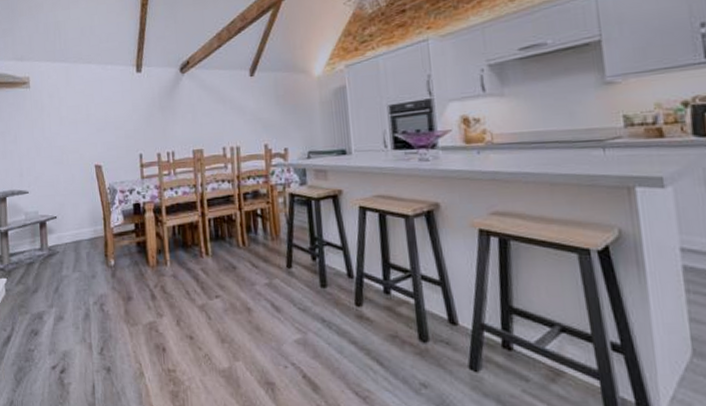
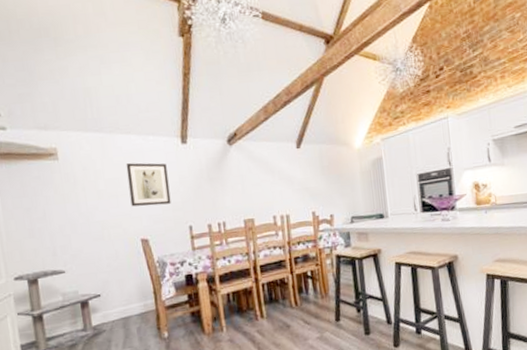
wall art: none [86,91,124,133] -> present [126,163,171,207]

